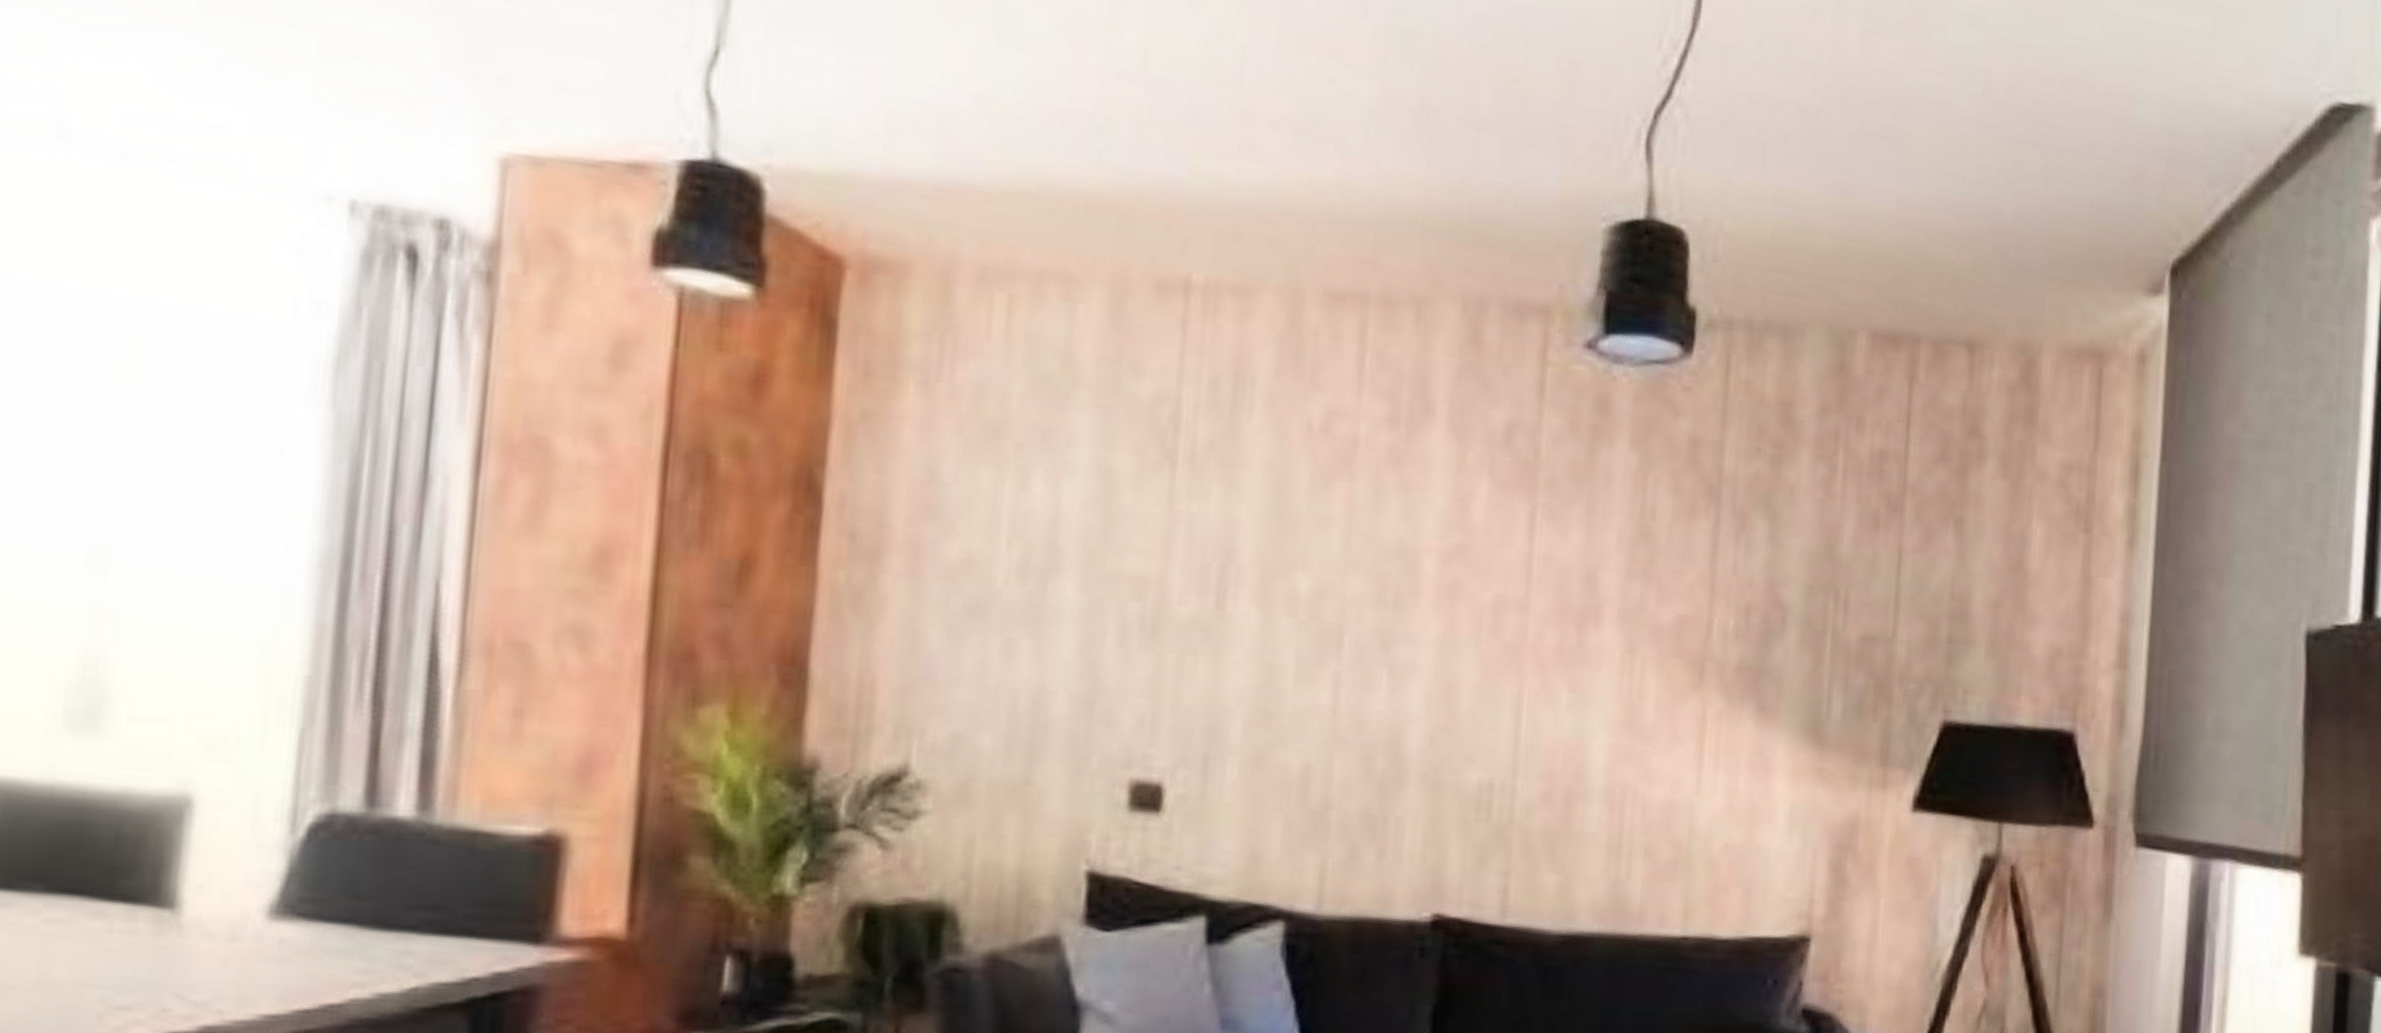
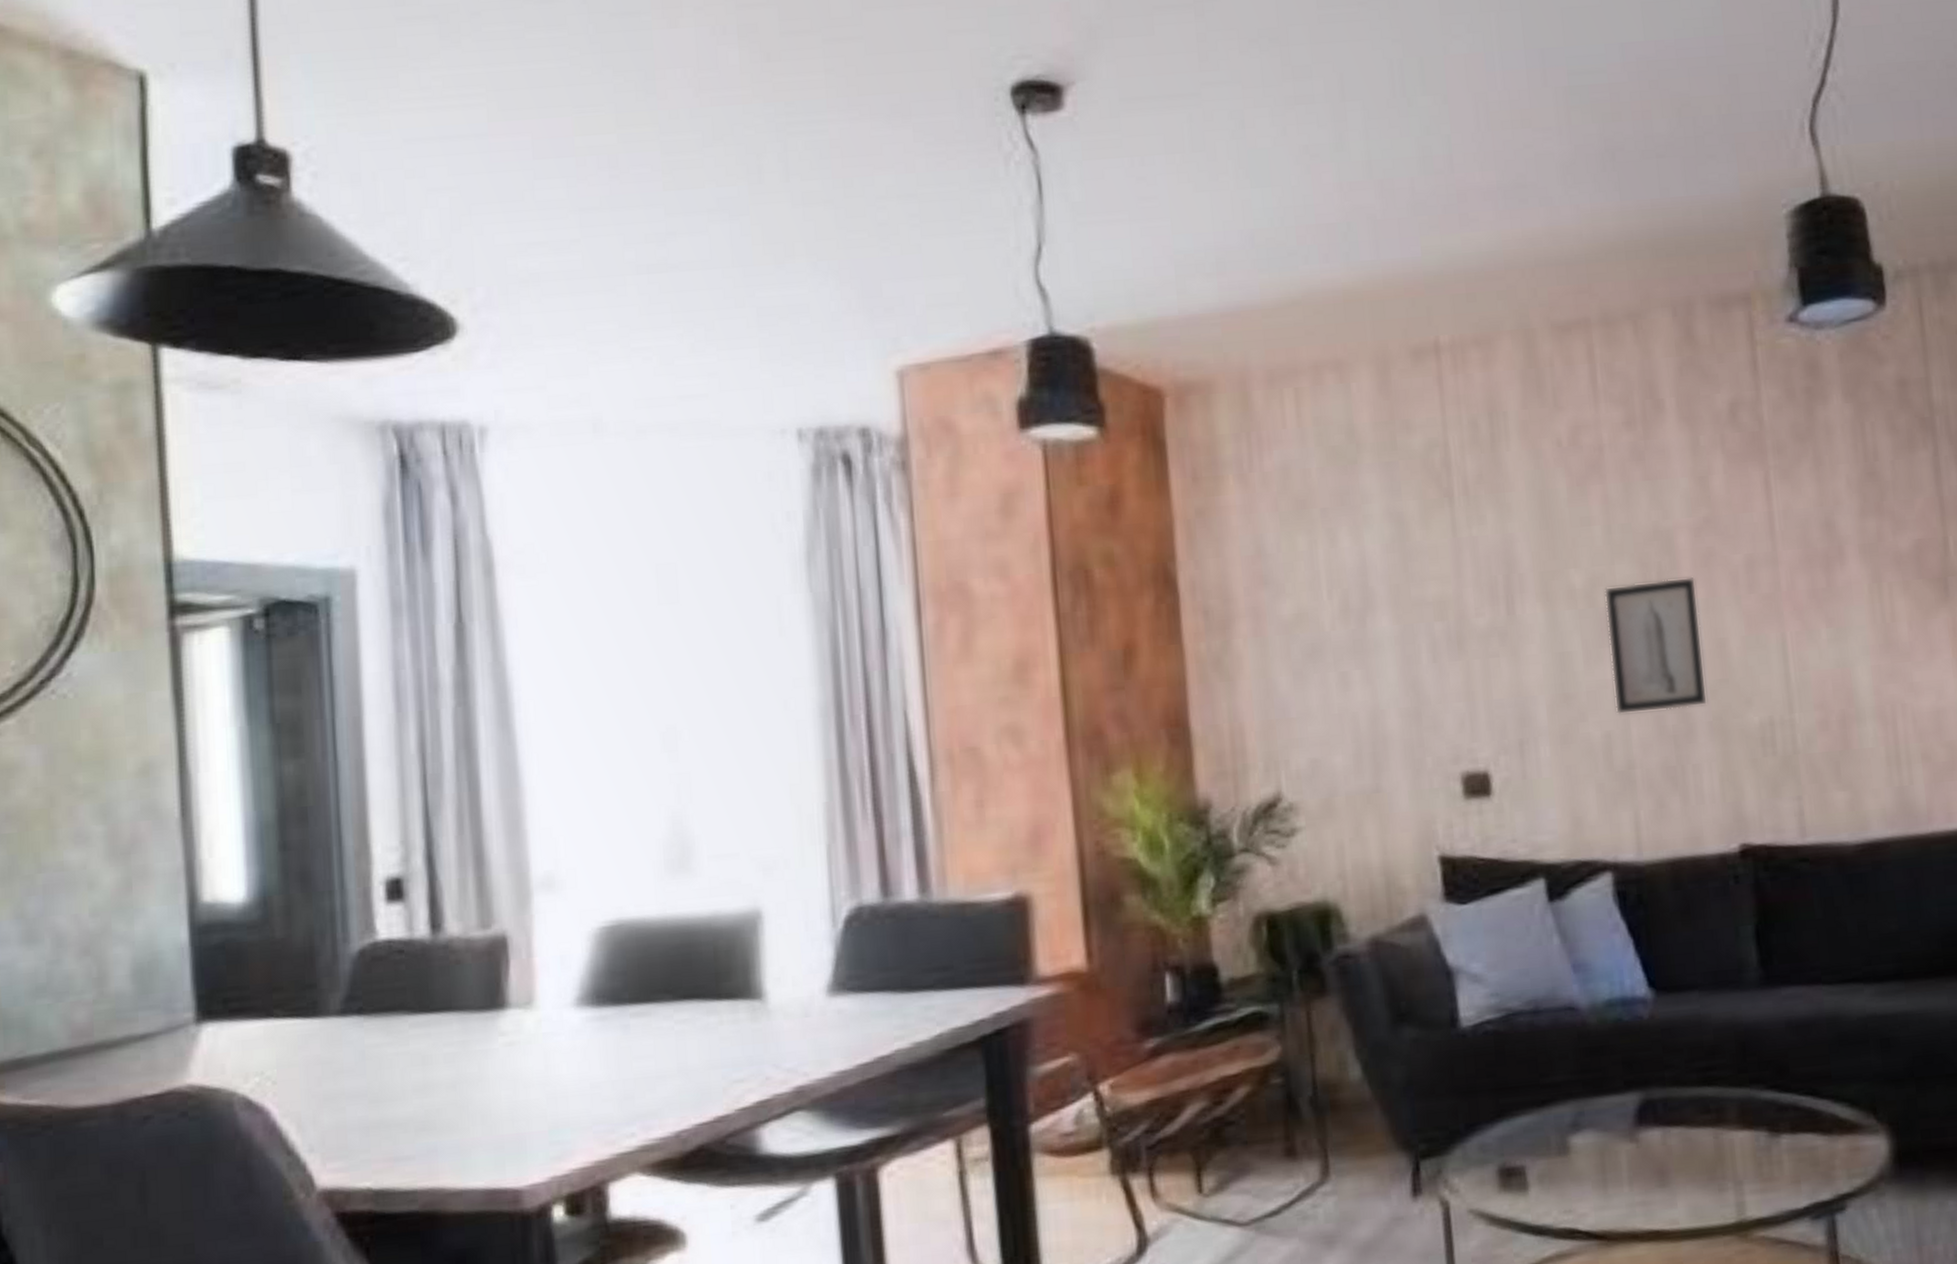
wall art: none [1320,599,1436,754] -> present [1604,576,1708,715]

